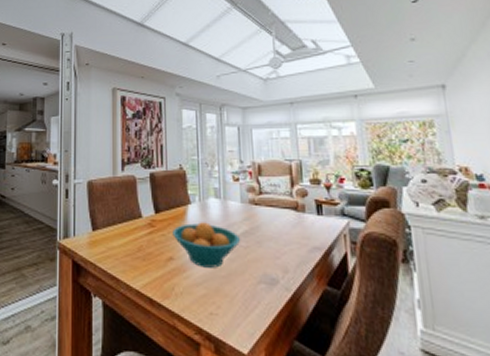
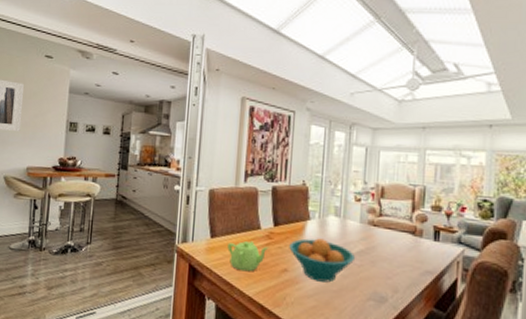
teapot: none [110,230,152,264] -> present [227,241,269,272]

